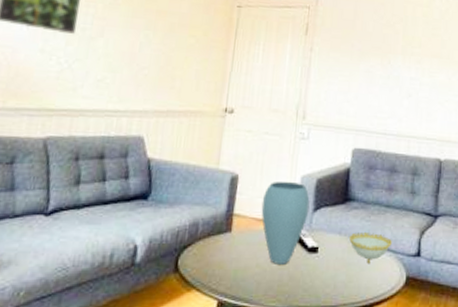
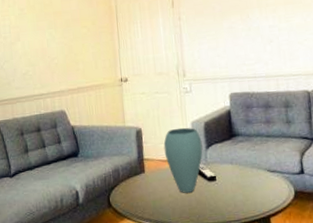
decorative bowl: present [349,231,392,264] -> none [240,159,277,185]

